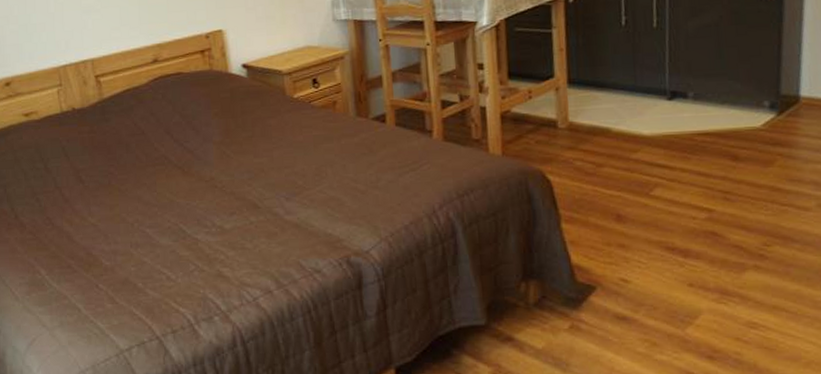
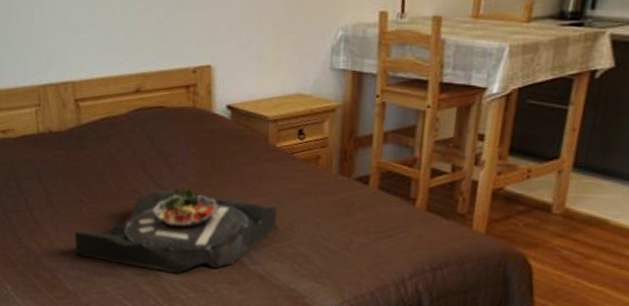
serving tray: none [106,147,306,235] -> present [74,187,278,274]

